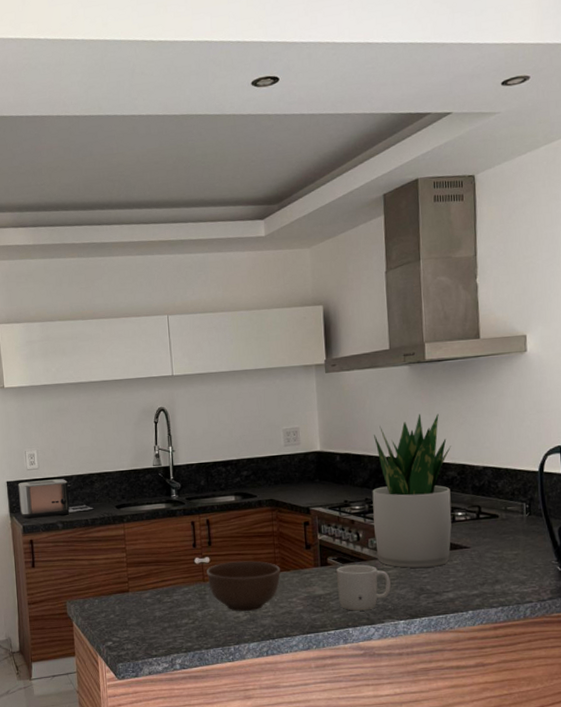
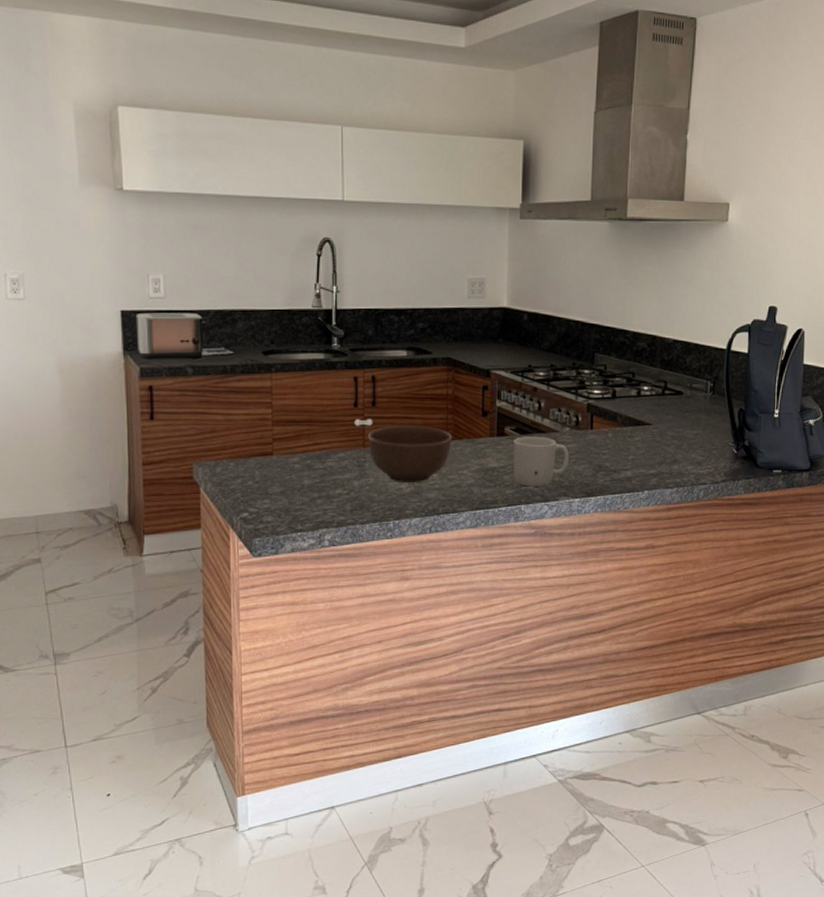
planter: present [372,413,452,568] -> none [556,276,645,443]

